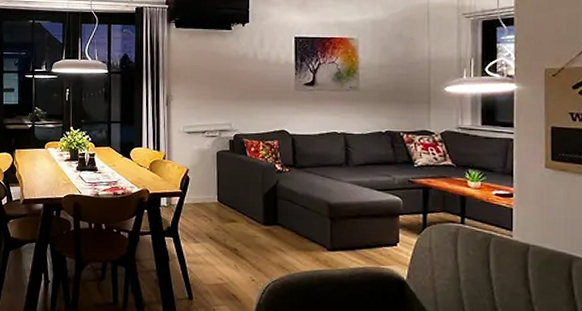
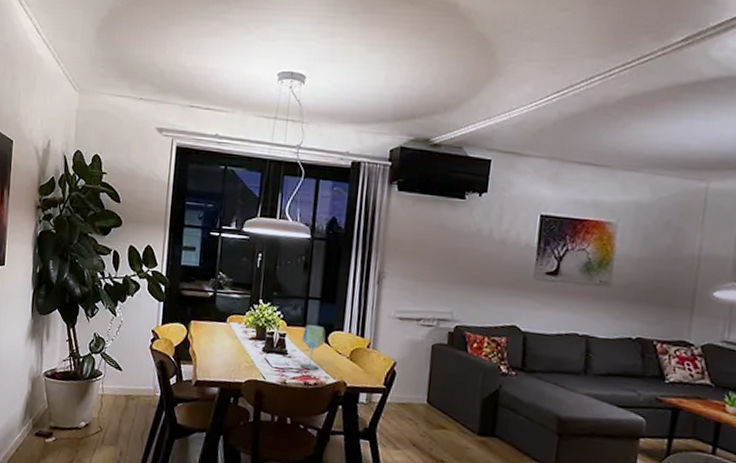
wine glass: none [108,144,129,183] -> present [300,325,326,371]

